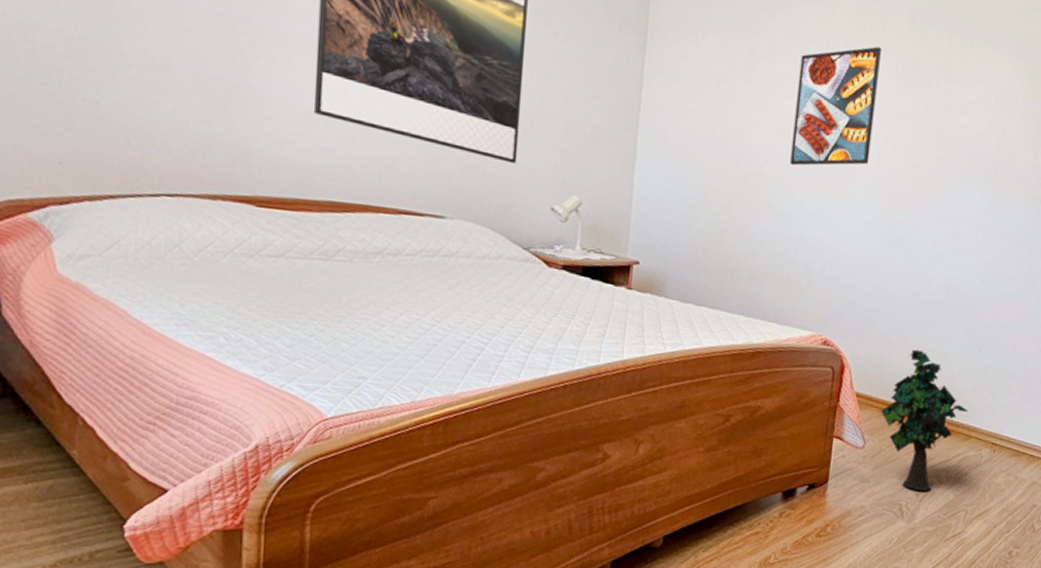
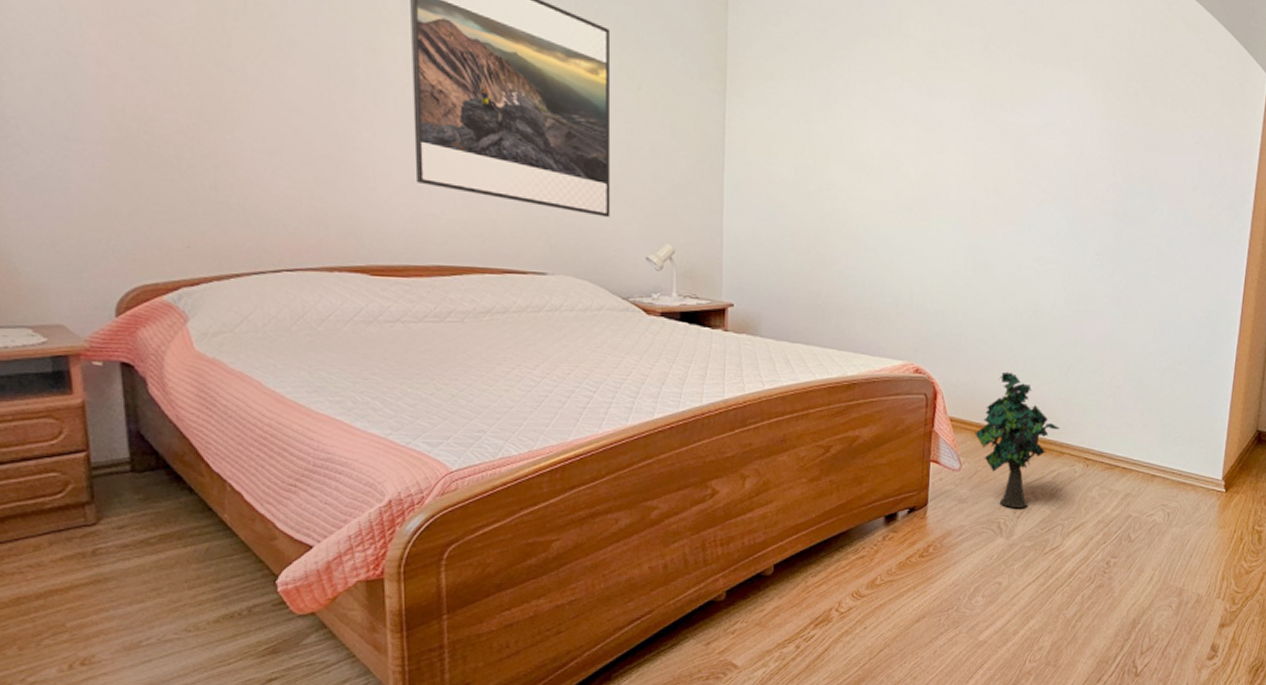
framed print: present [790,46,882,166] -> none [872,76,956,200]

